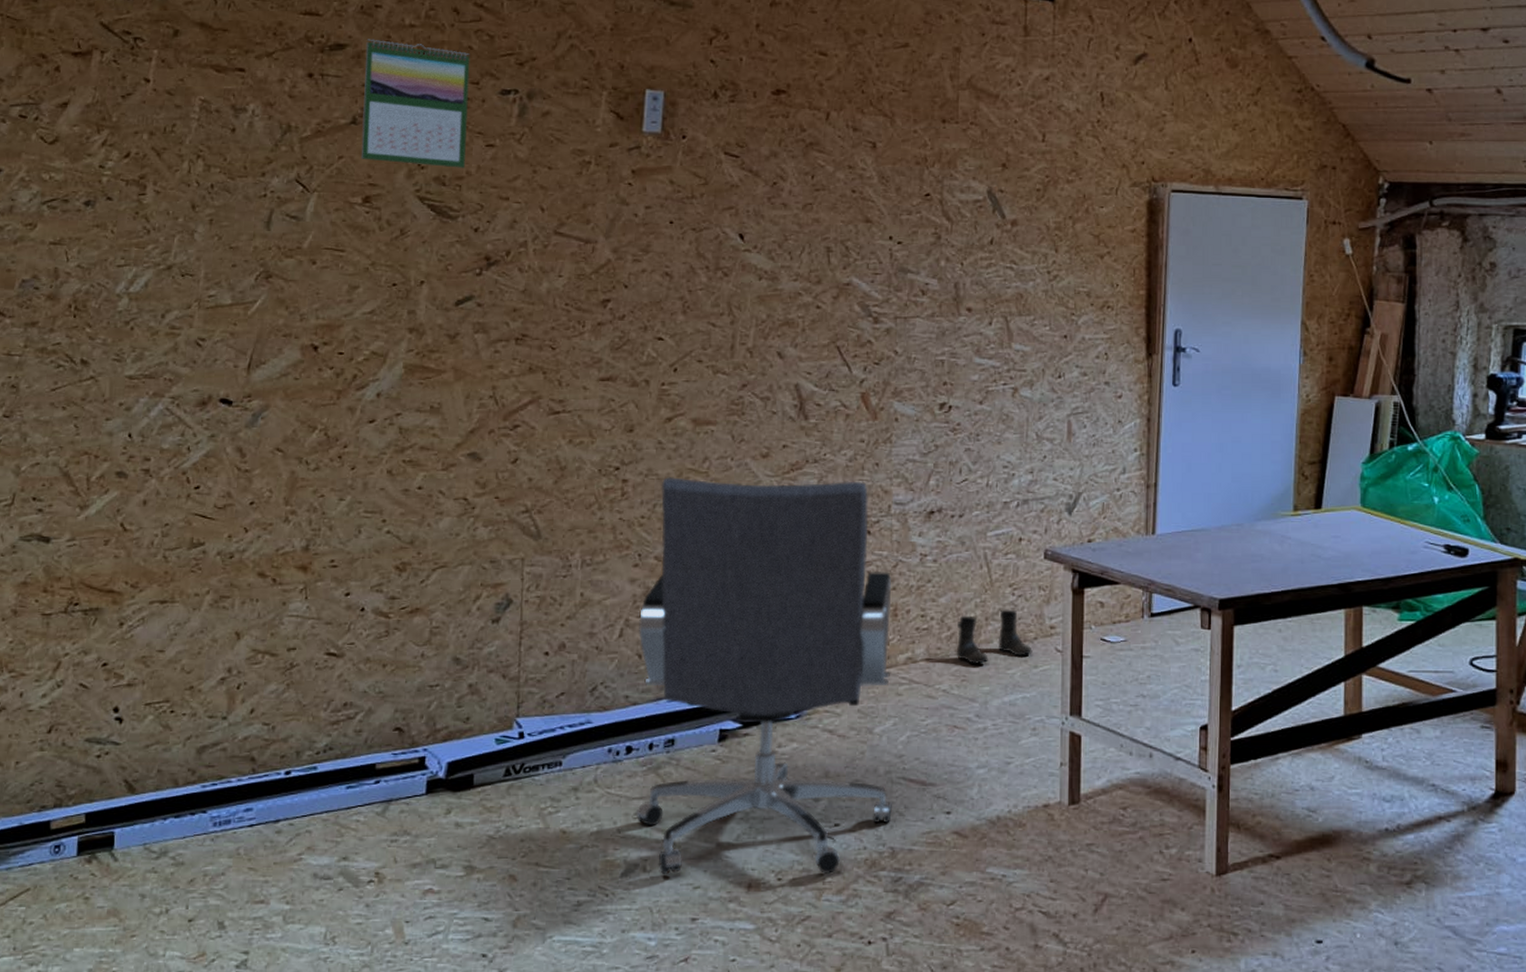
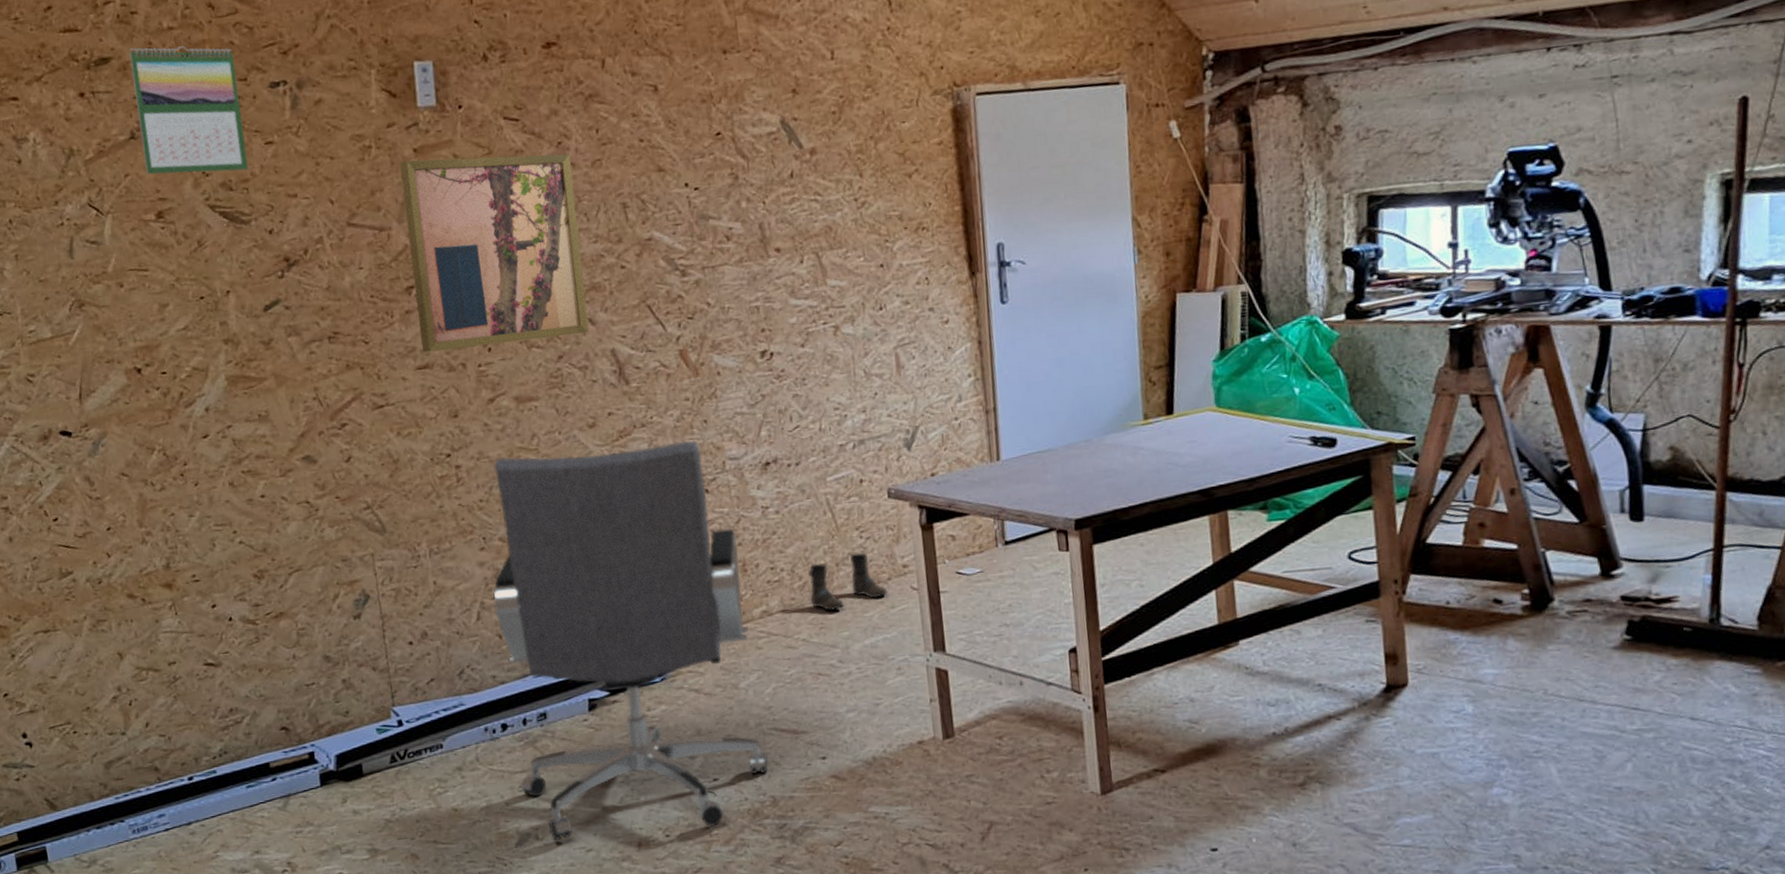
wall art: none [609,180,783,366] -> present [400,153,589,353]

